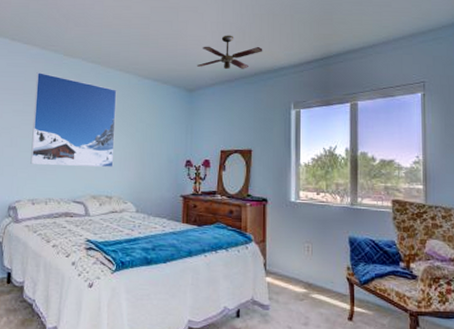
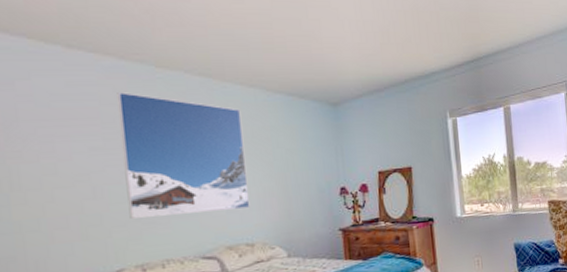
ceiling fan: present [196,35,263,70] -> none [338,35,412,78]

